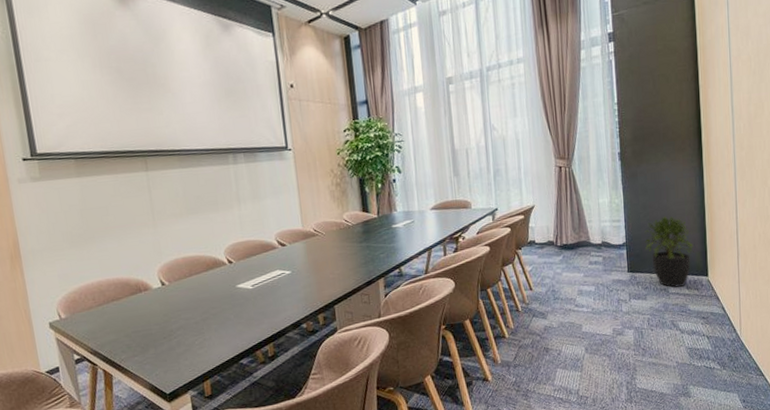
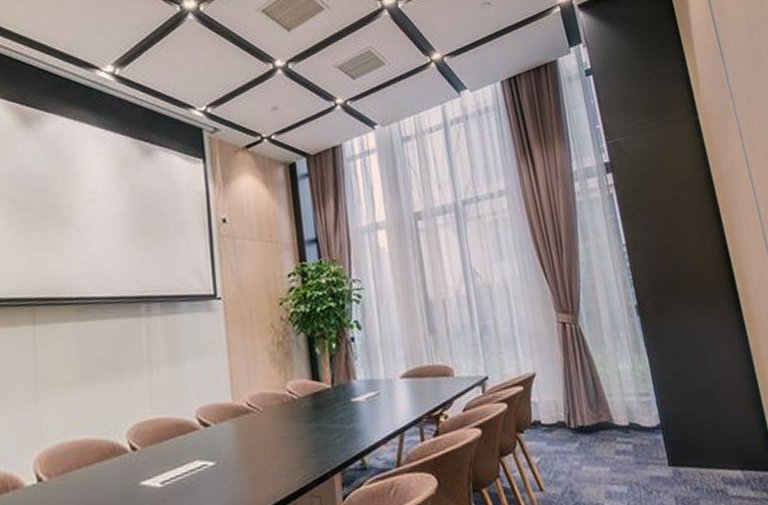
potted plant: present [644,216,694,288] -> none [683,389,753,489]

